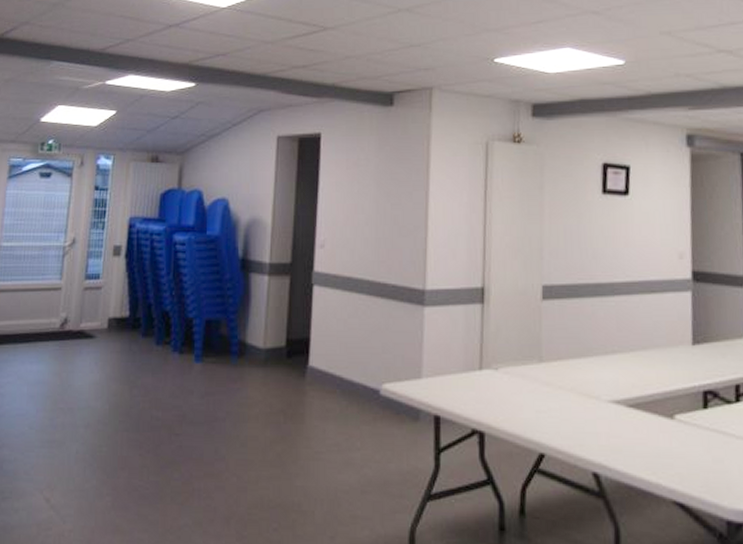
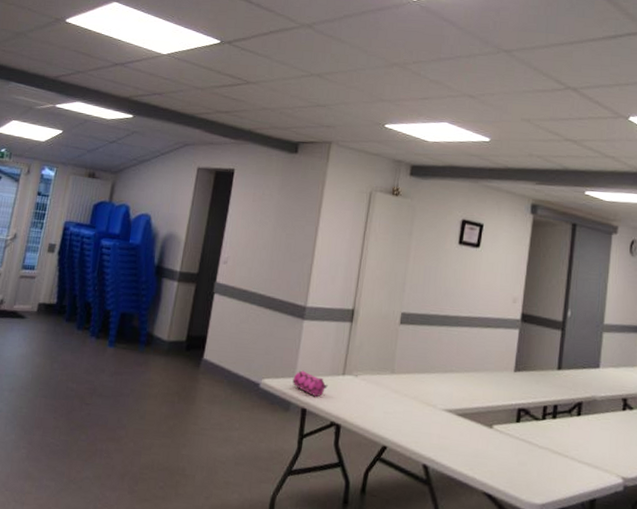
pencil case: none [419,368,463,401] -> present [292,370,328,398]

